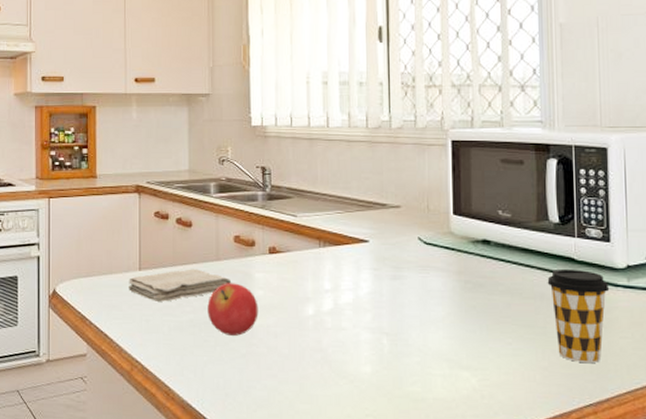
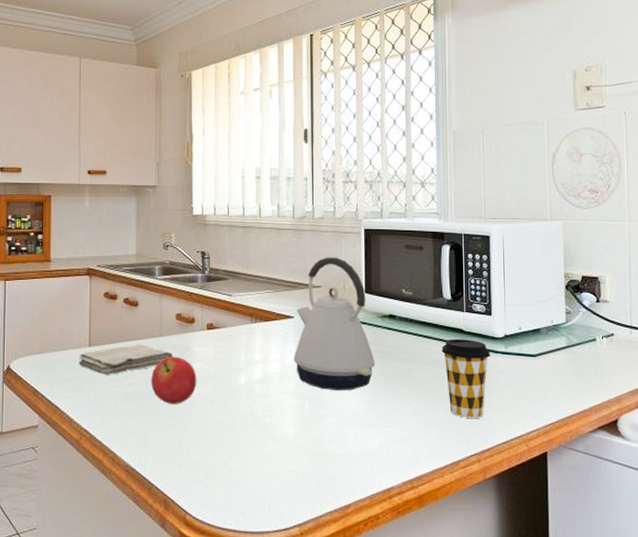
kettle: none [369,173,466,327] -> present [293,257,375,391]

